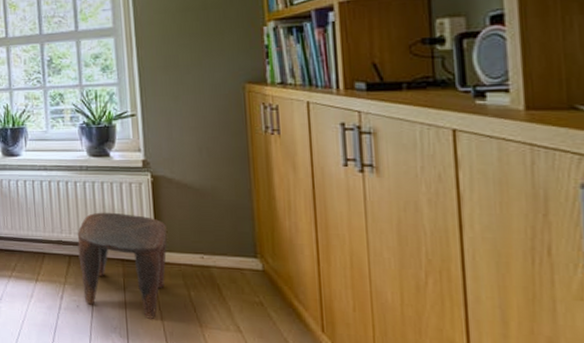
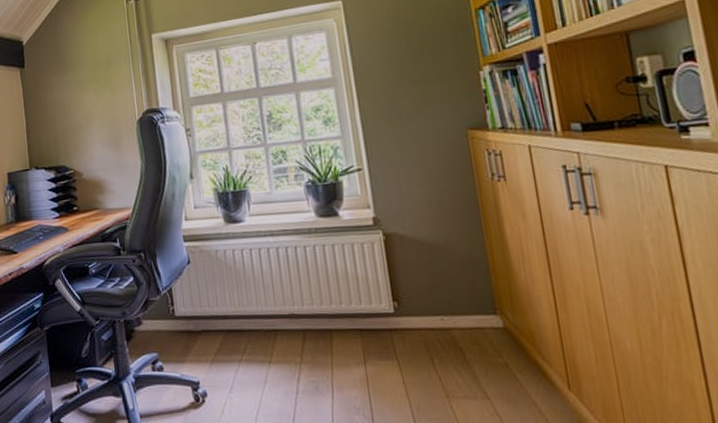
stool: present [77,212,167,319] -> none [310,277,406,394]

